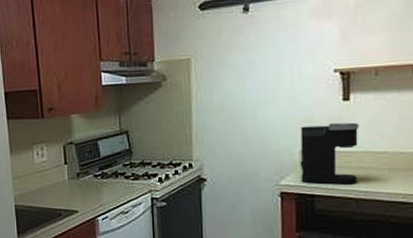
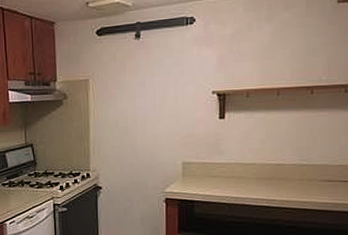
coffee maker: present [300,122,359,185] -> none [182,138,232,192]

